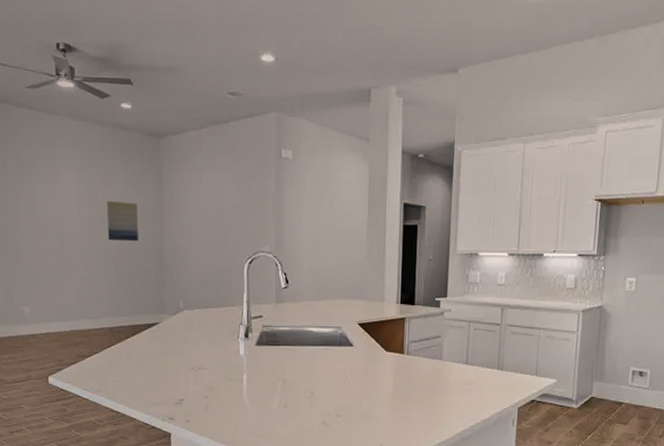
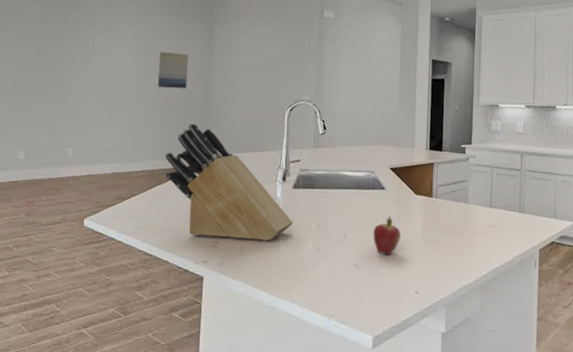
knife block: none [122,278,258,399] -> present [164,123,293,241]
fruit: none [341,373,370,413] -> present [373,216,401,255]

